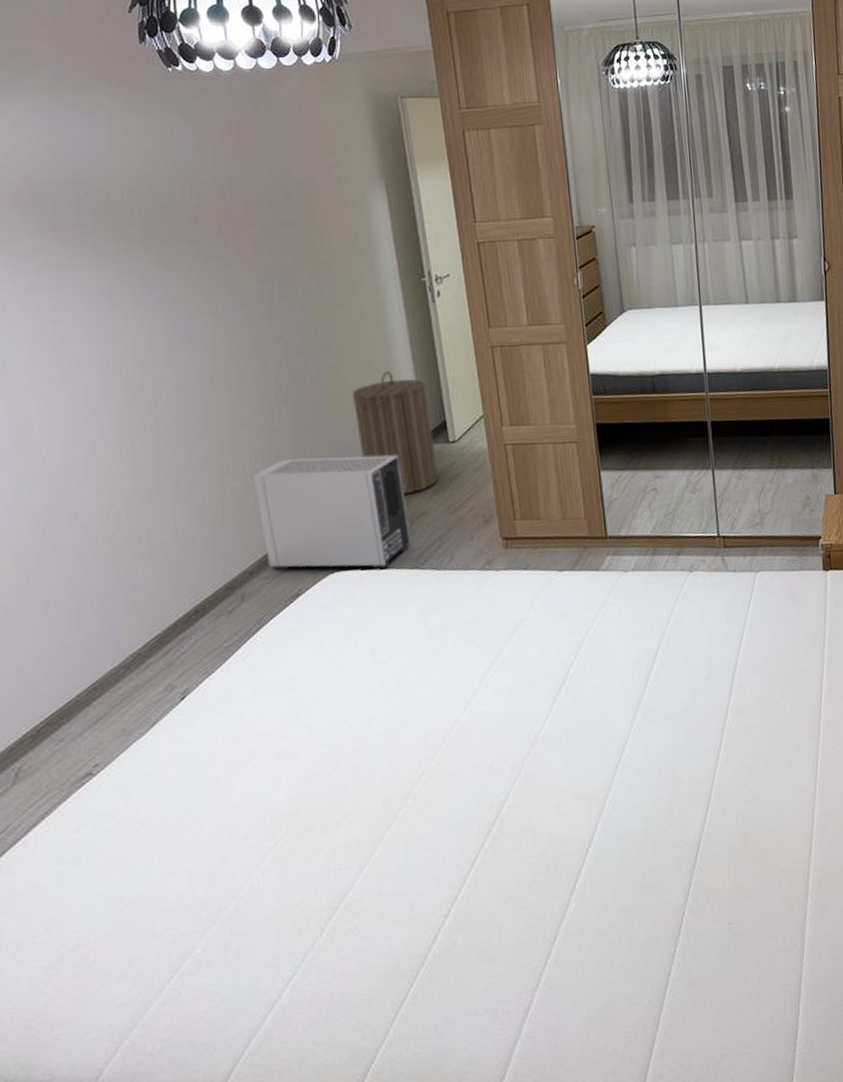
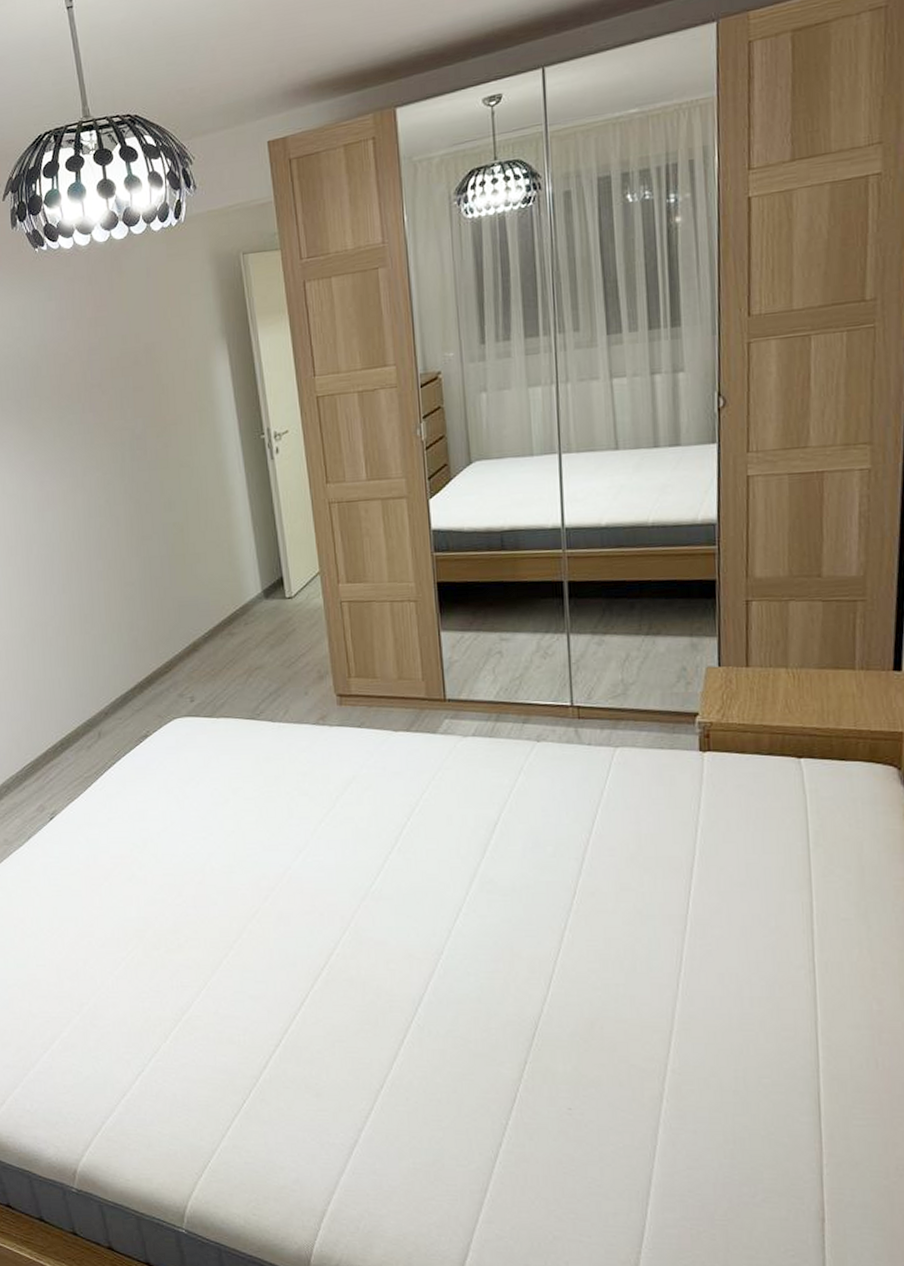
air purifier: present [254,455,412,571] -> none [108,609,249,718]
laundry hamper: present [351,370,439,495] -> none [194,527,275,648]

